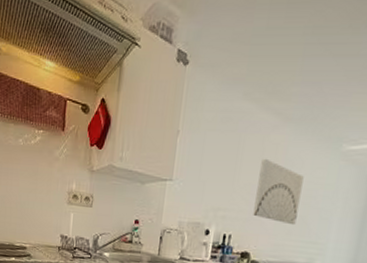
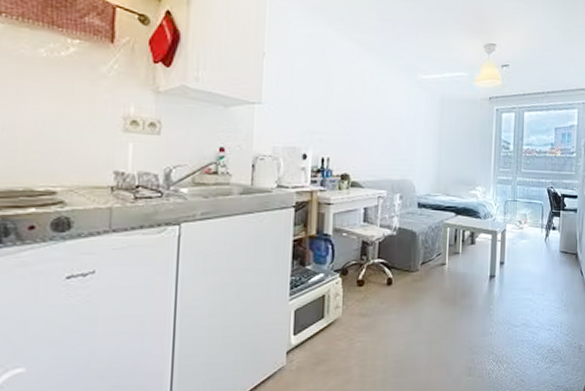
wall art: present [253,158,304,226] -> none [349,83,389,146]

